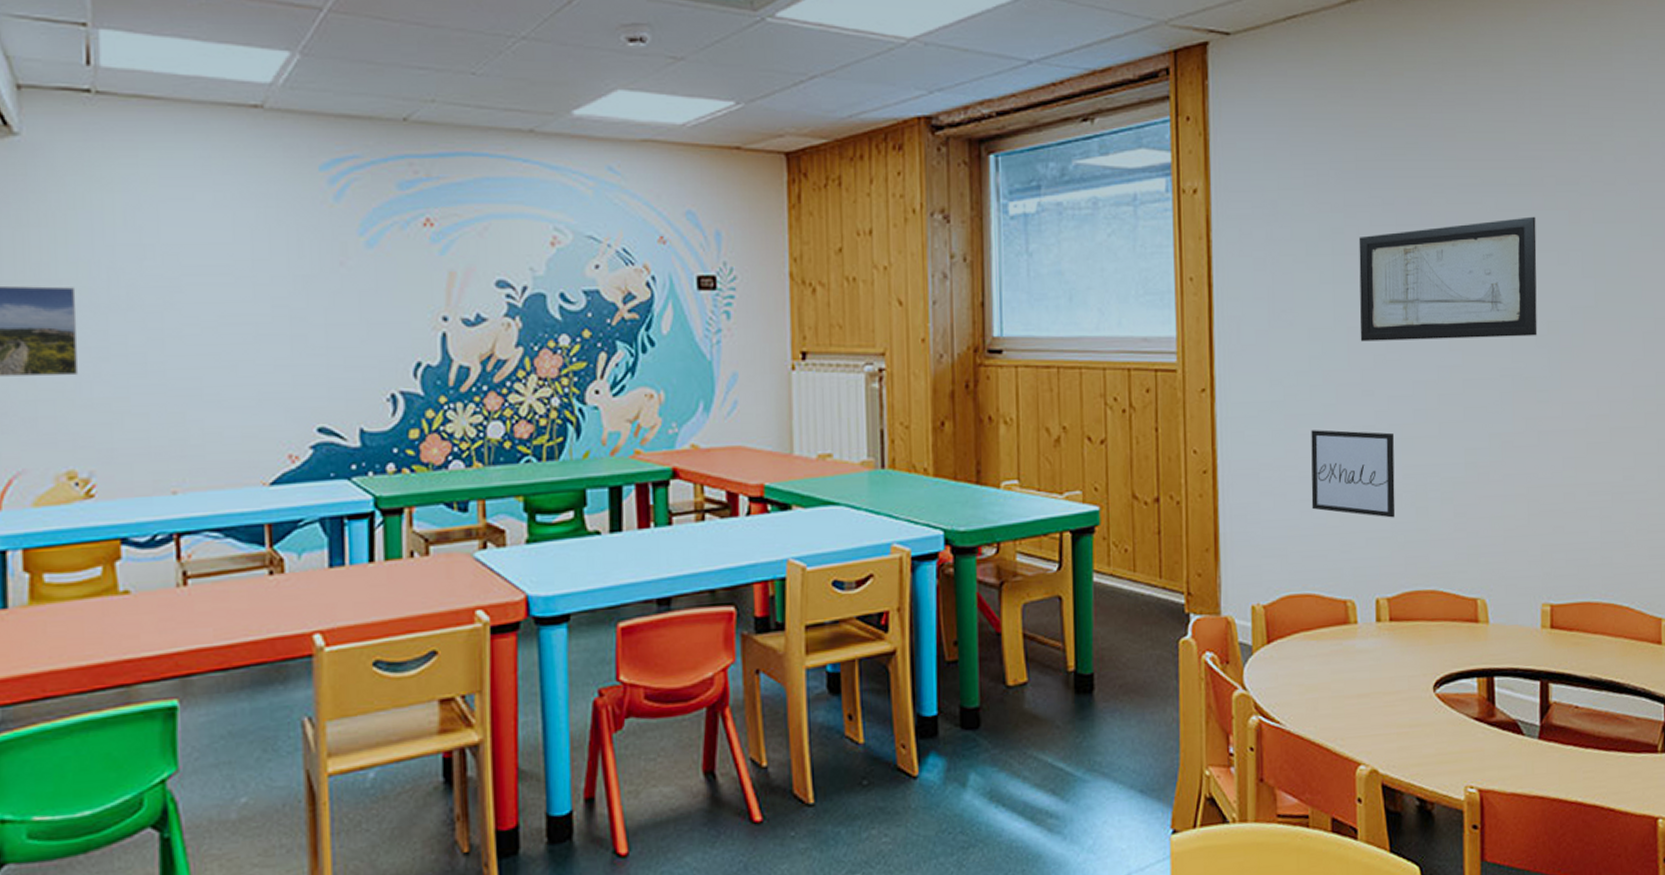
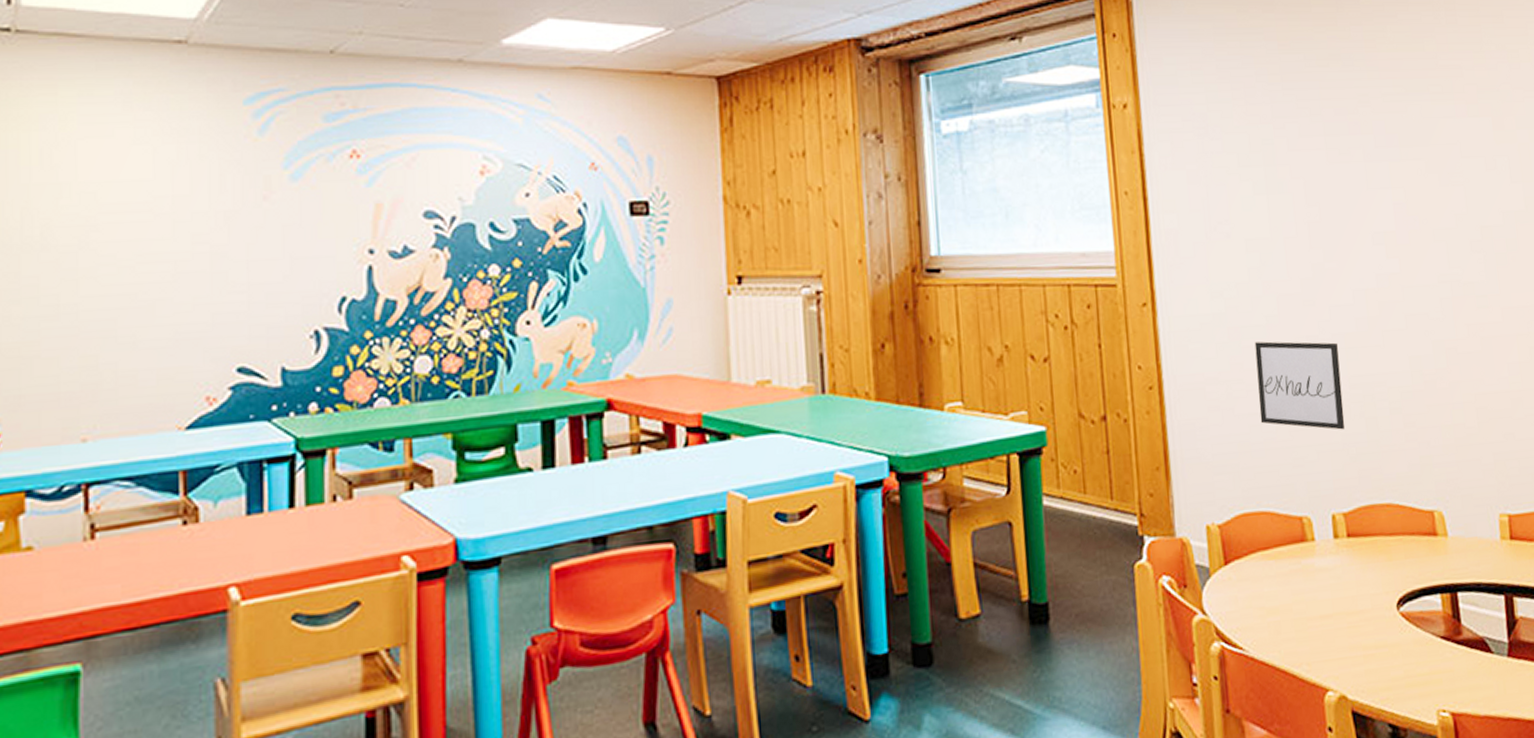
wall art: present [1359,216,1538,342] -> none [1289,123,1472,251]

